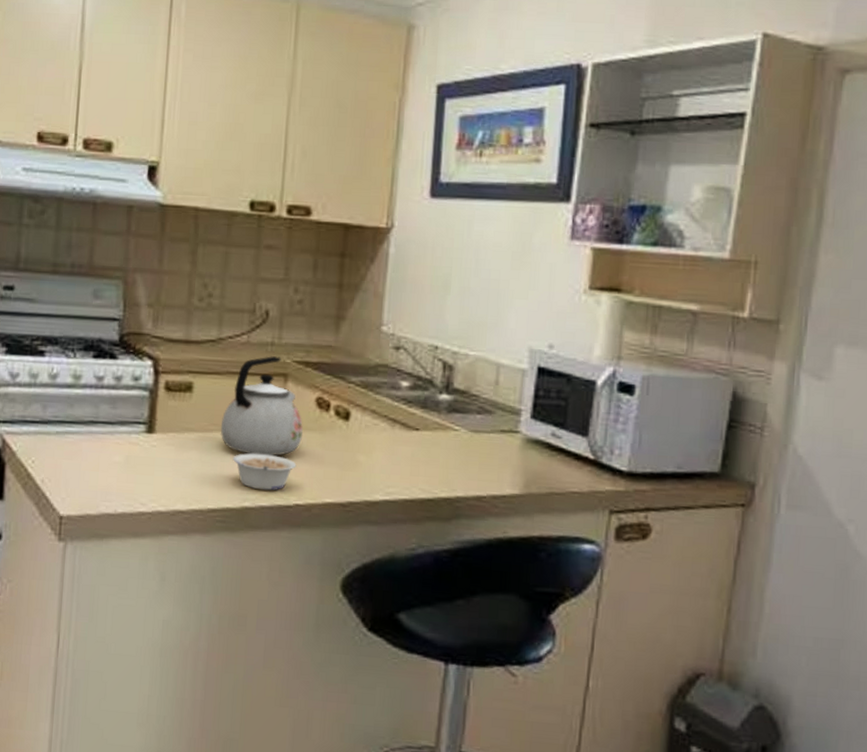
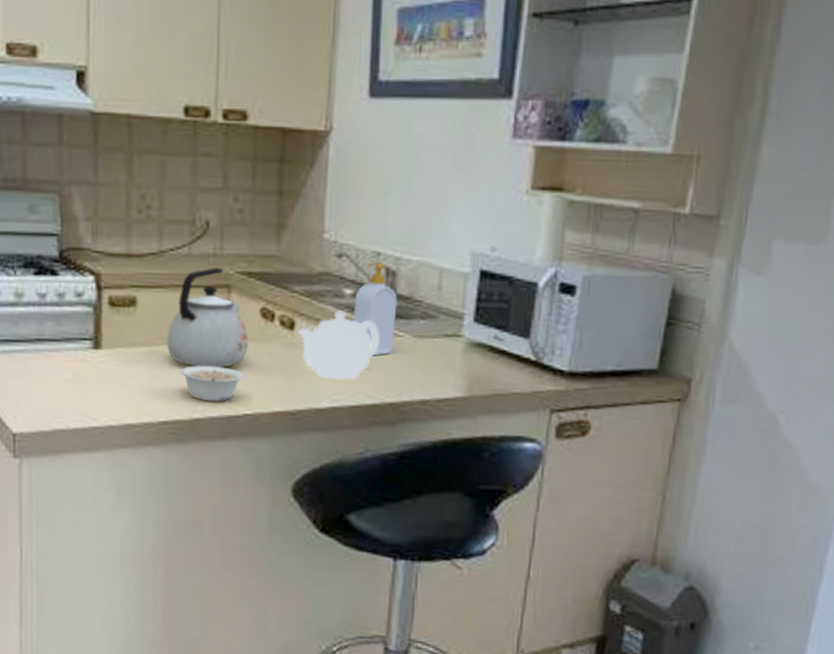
teapot: none [353,403,435,473] -> present [298,311,379,380]
soap bottle: none [408,356,454,449] -> present [352,262,397,355]

